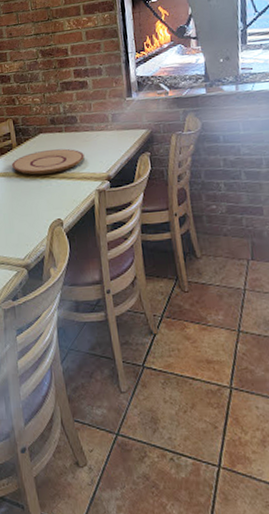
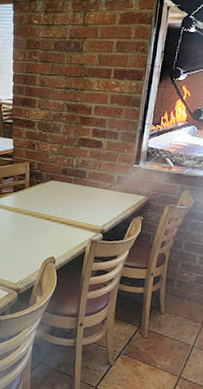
plate: present [12,148,84,175] -> none [21,195,86,218]

